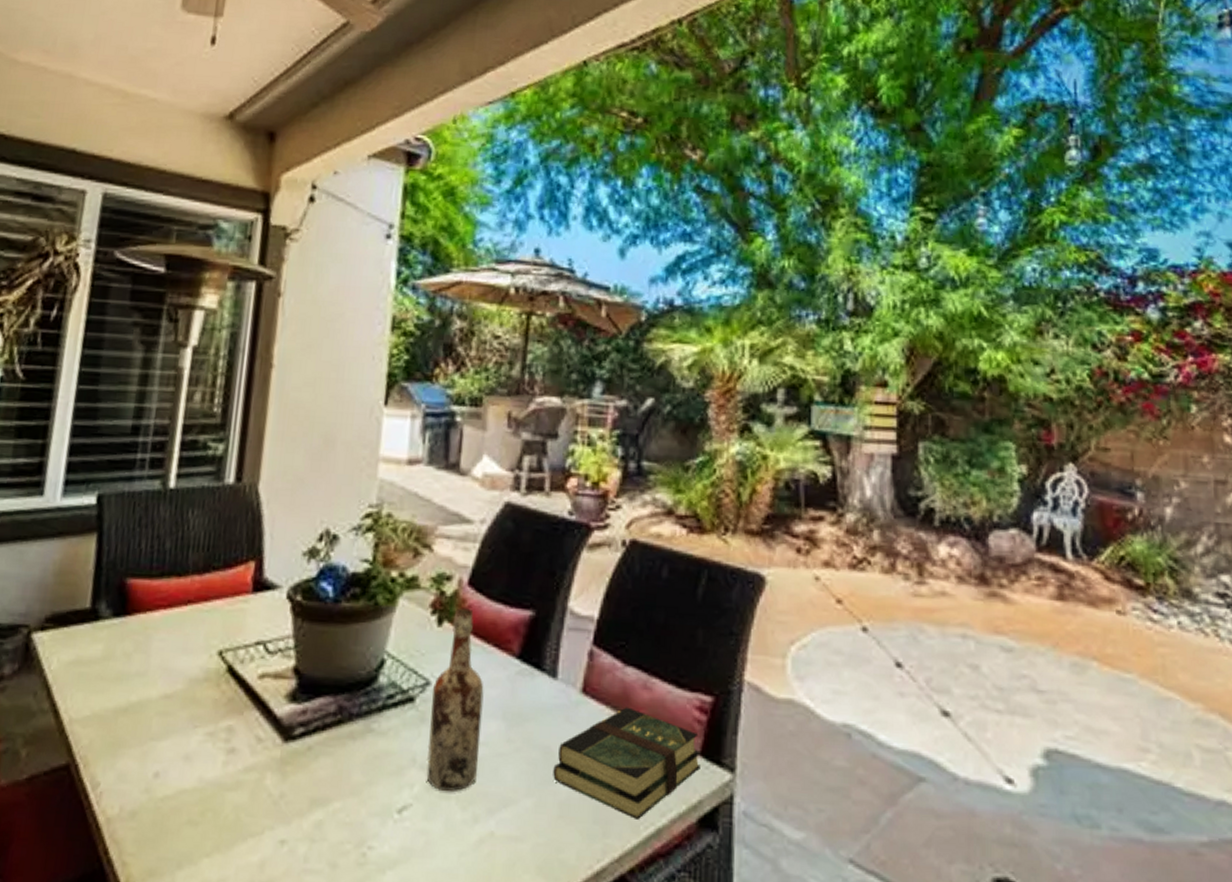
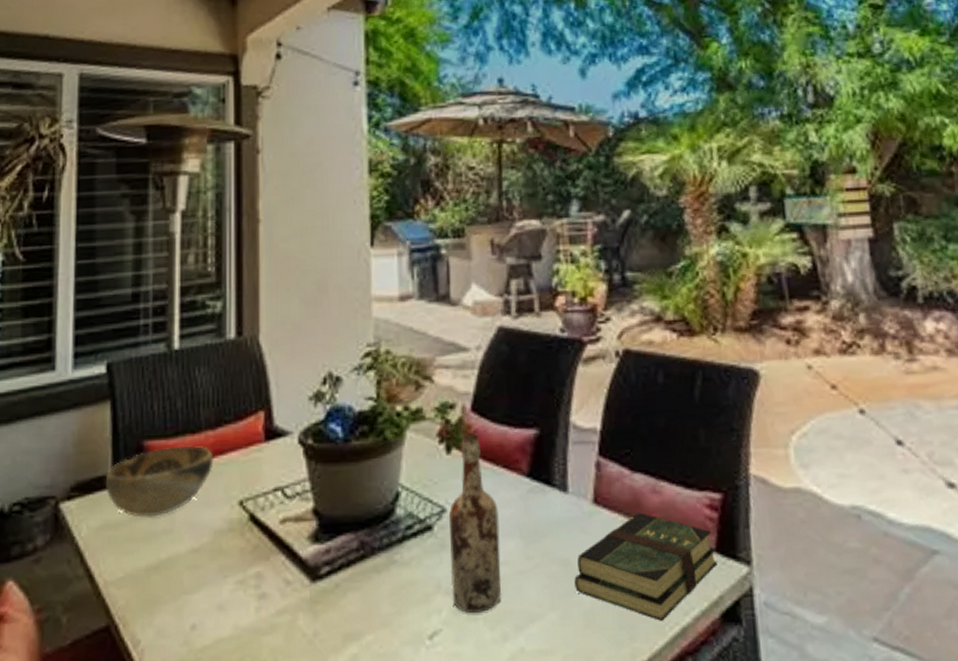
decorative bowl: none [81,587,198,658] -> present [105,446,214,518]

